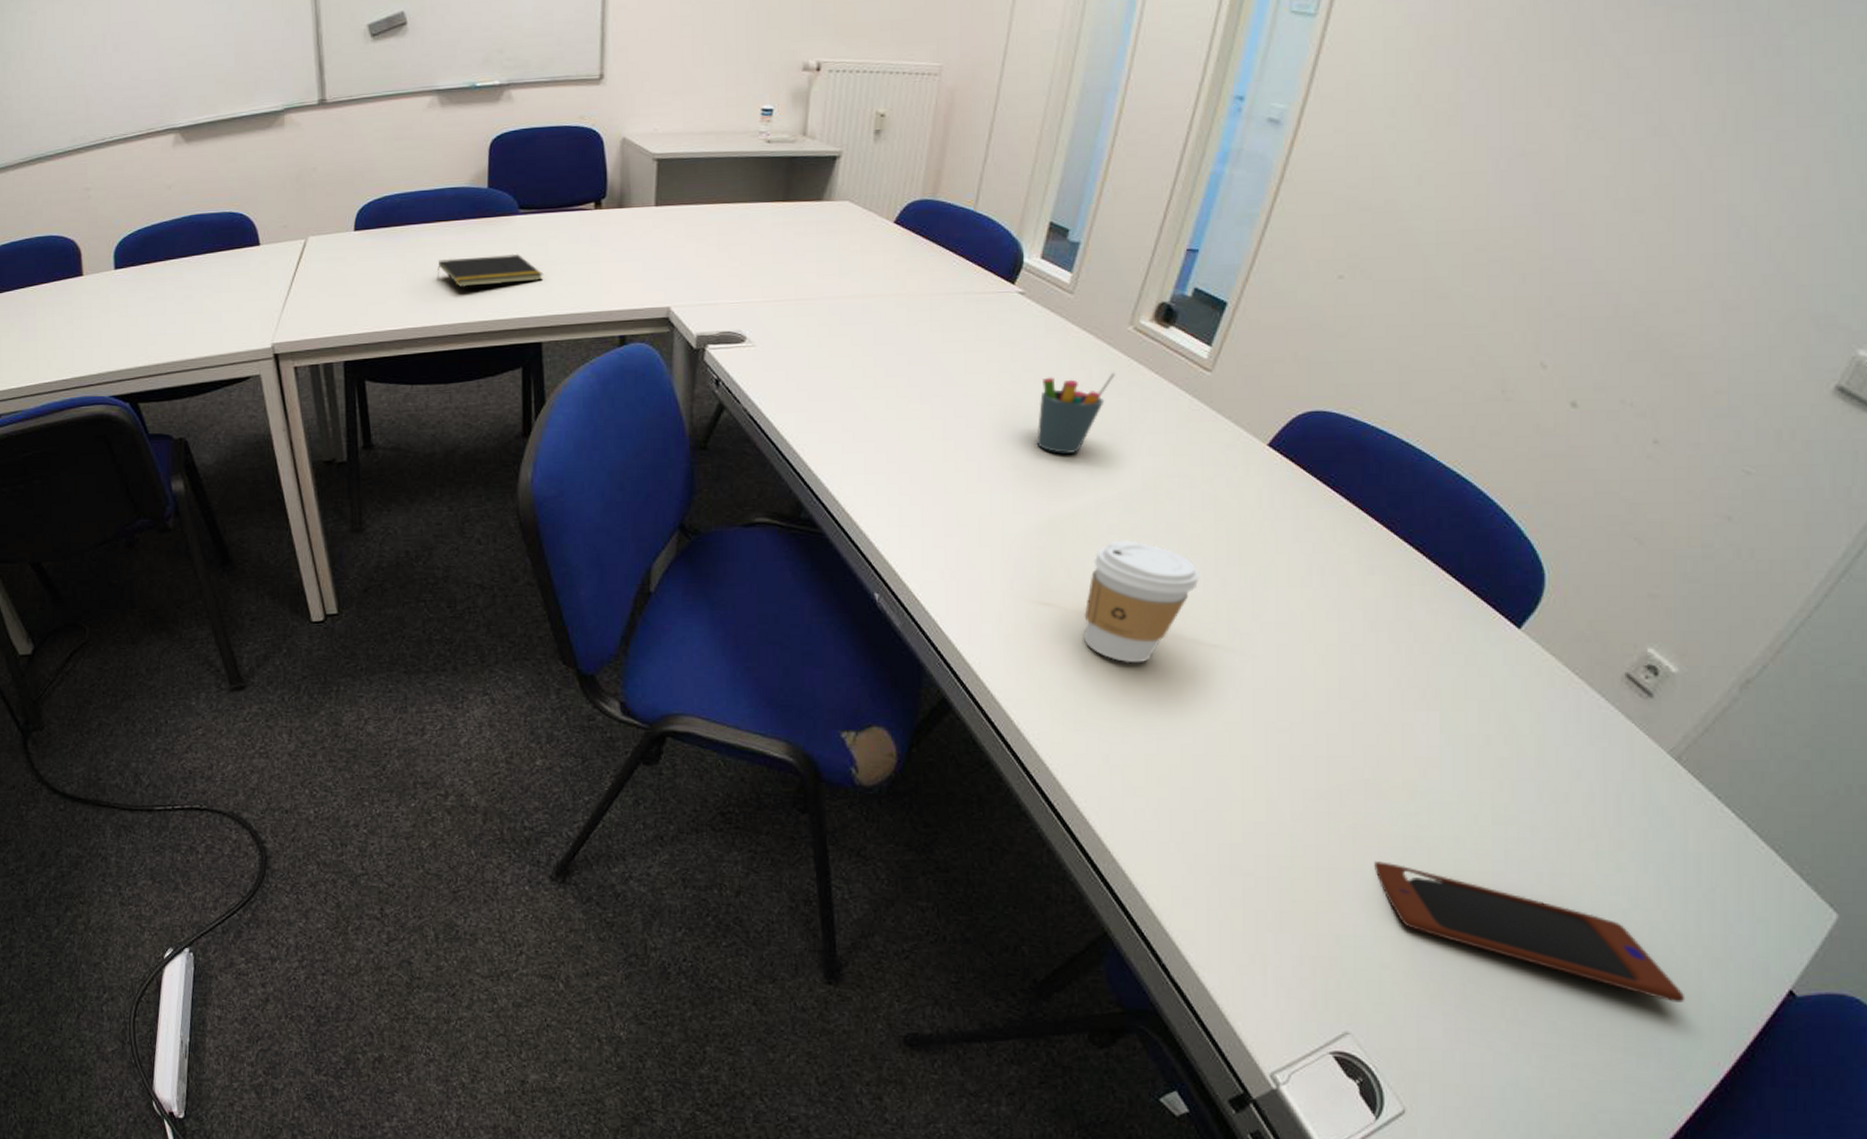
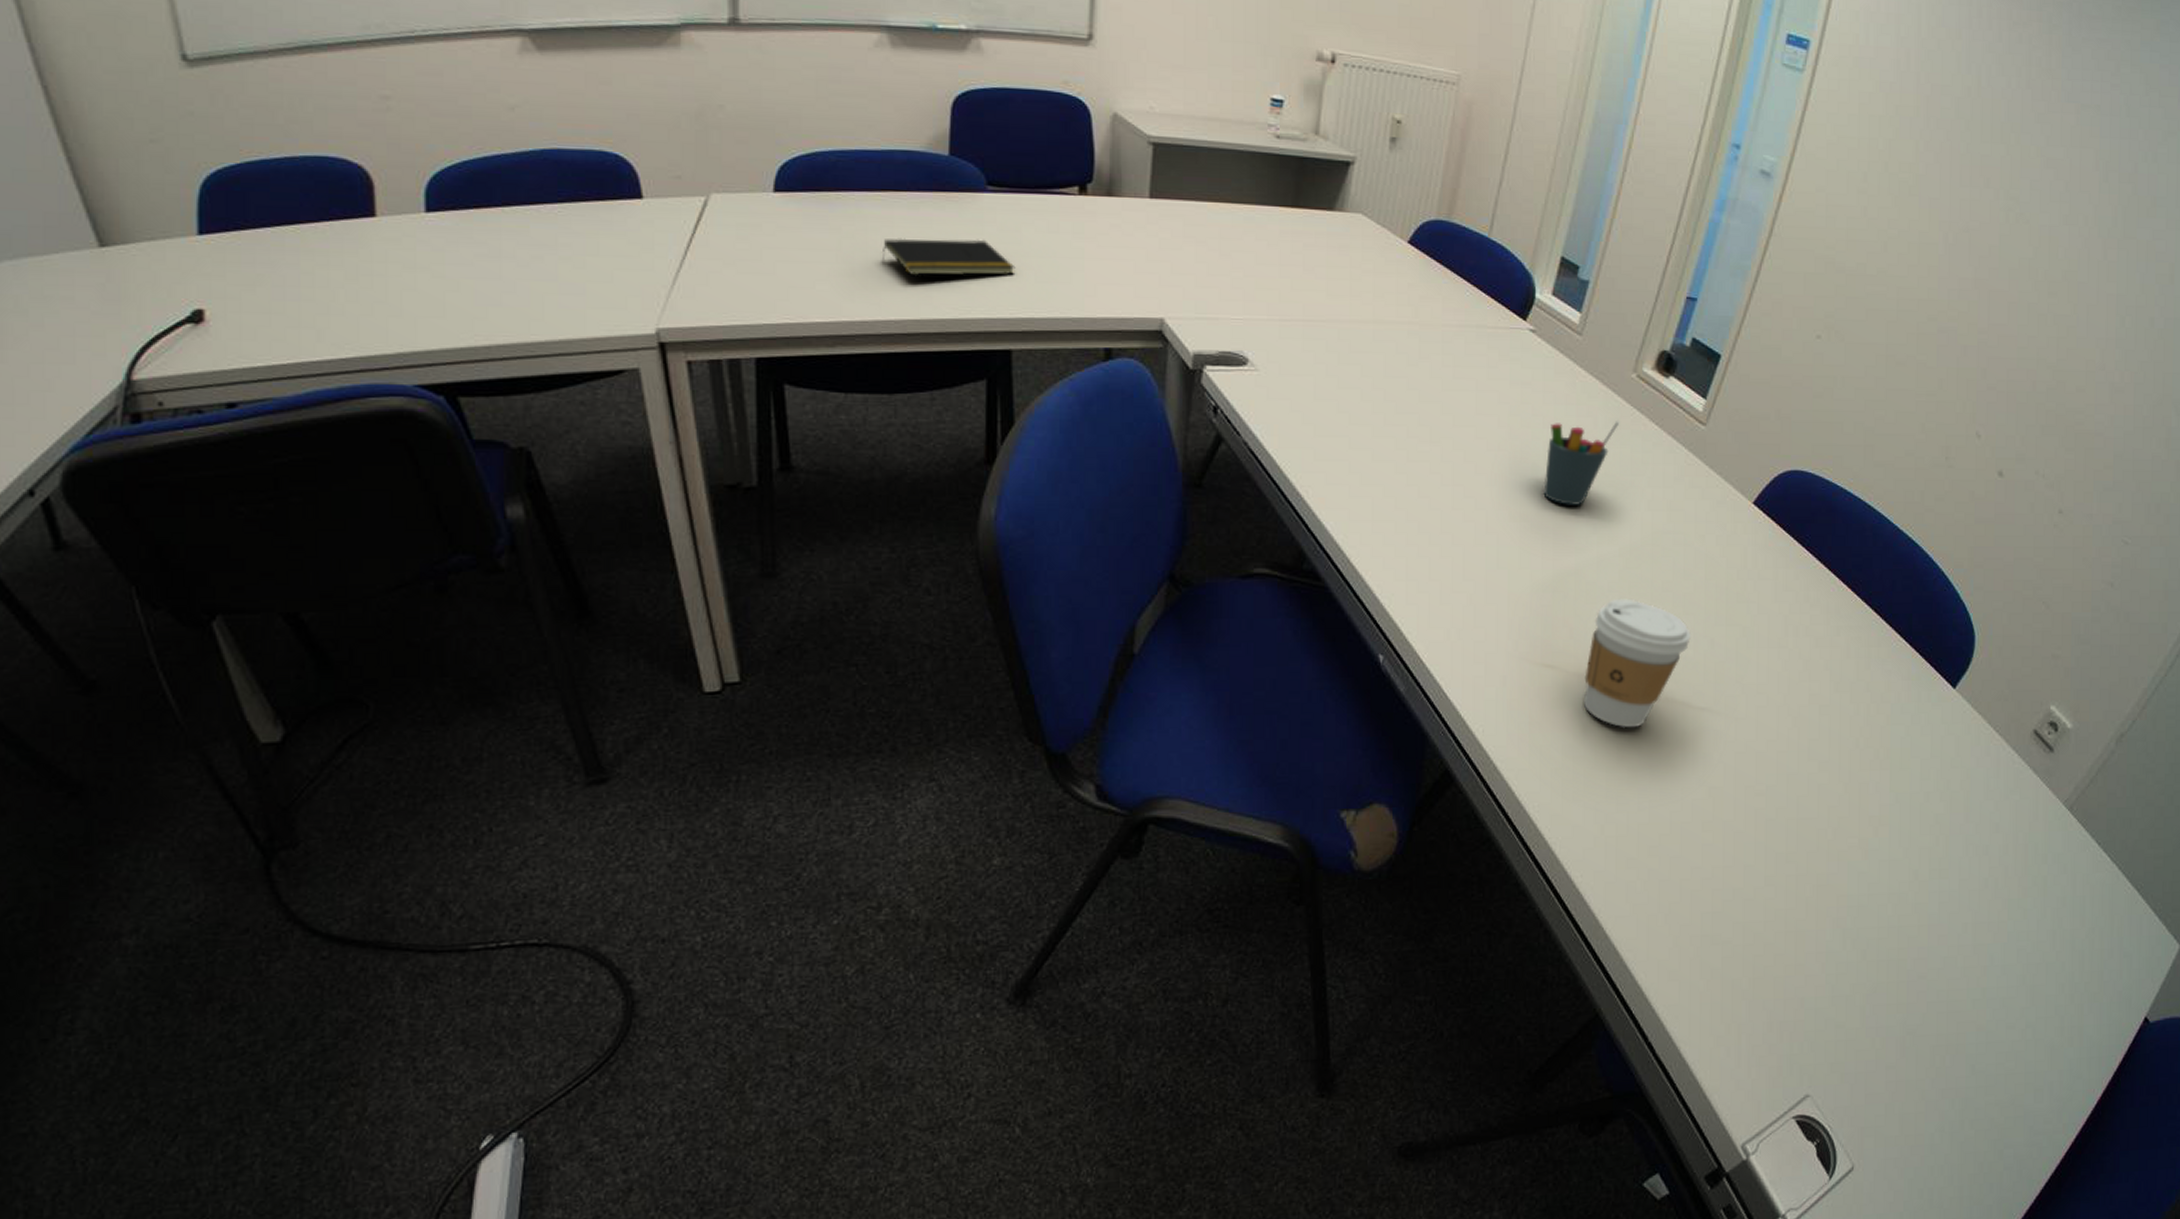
smartphone: present [1374,861,1686,1002] -> none [1834,921,2071,1037]

